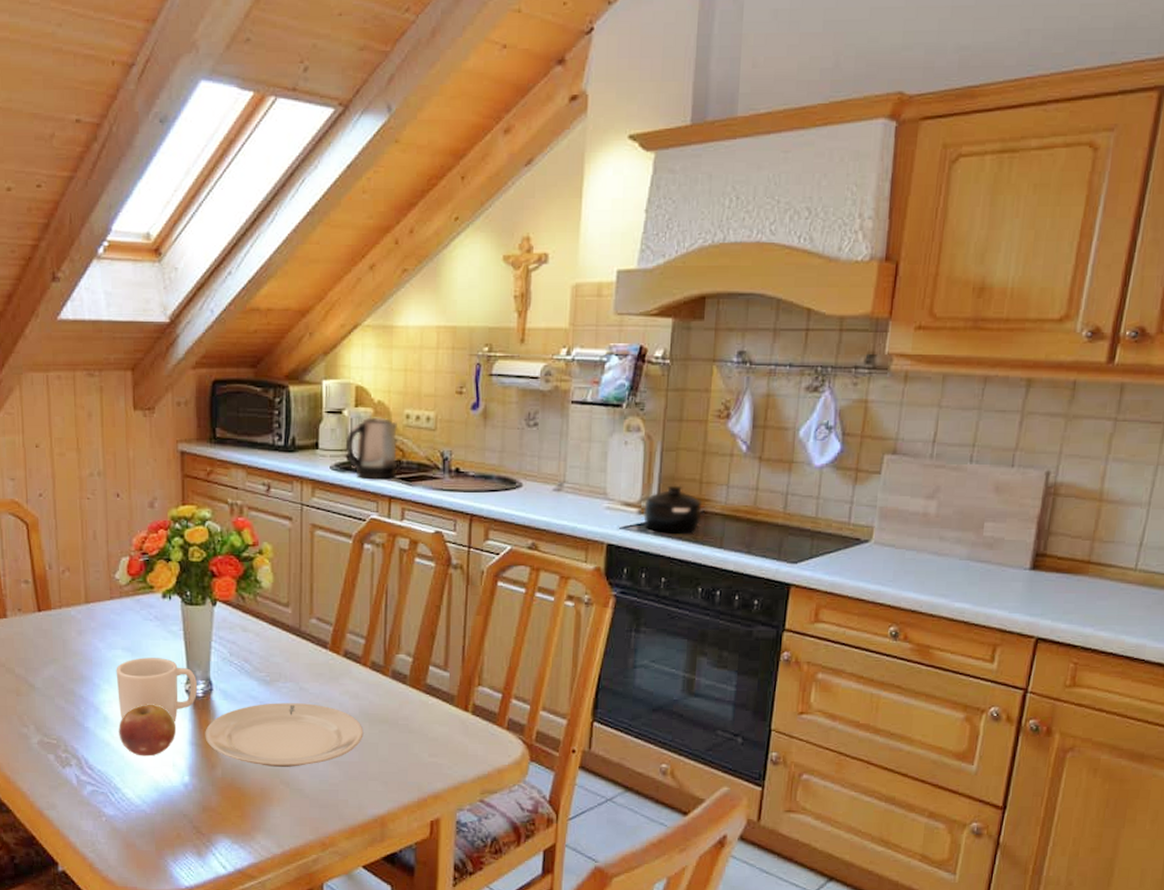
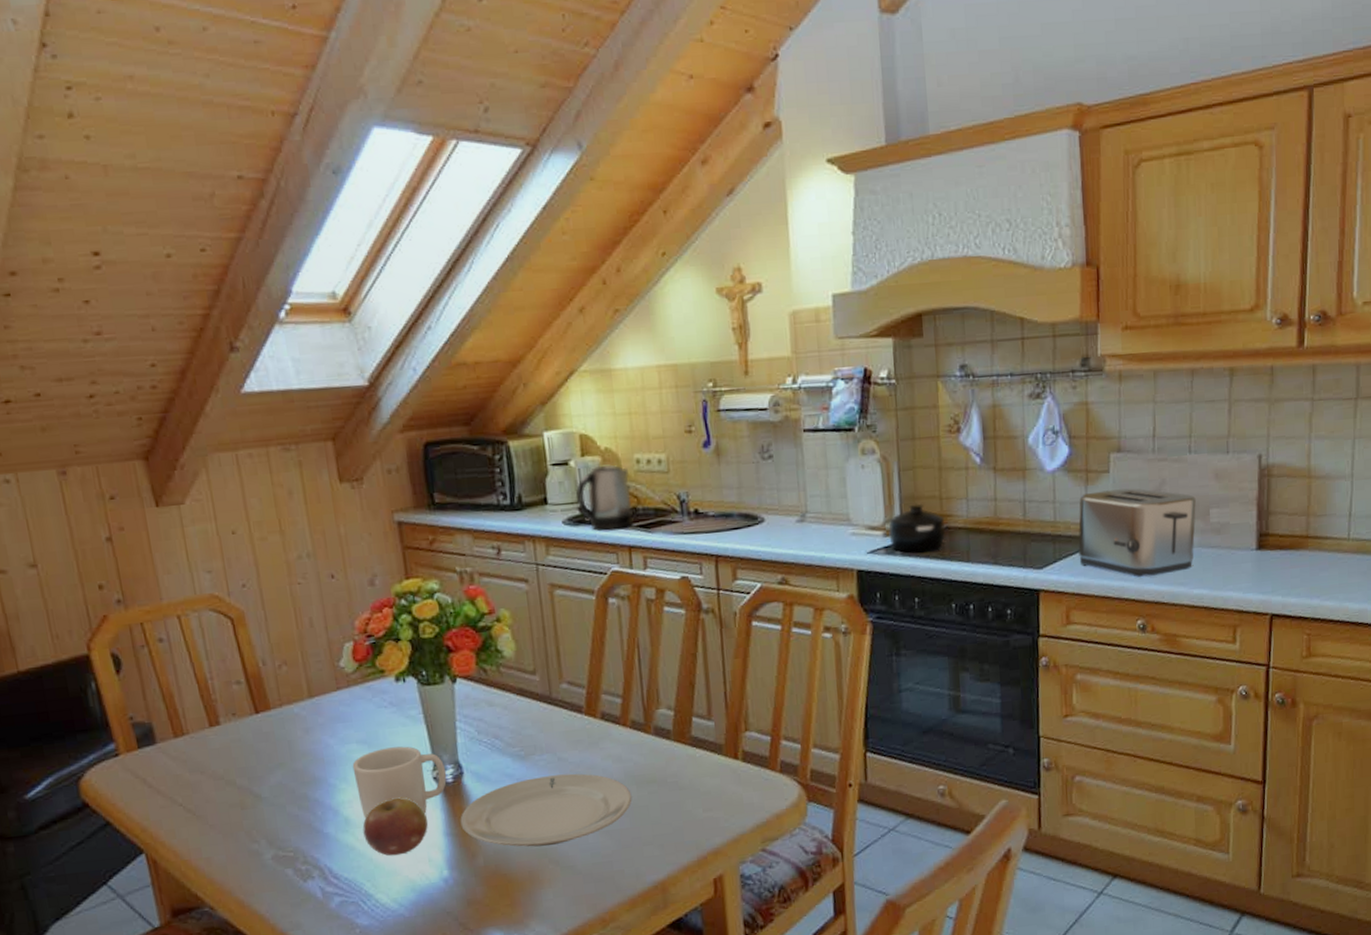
toaster: none [836,492,971,584] -> present [1078,488,1196,577]

